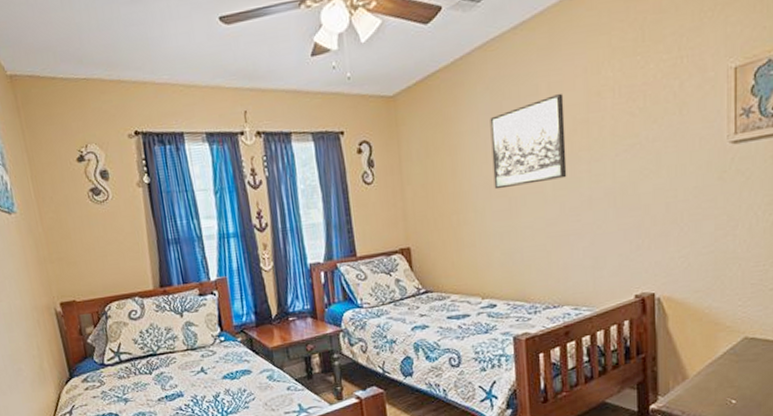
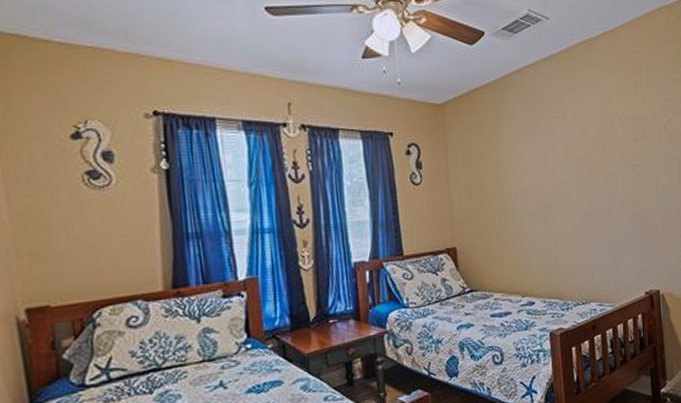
wall art: present [490,93,567,190] -> none [526,117,590,196]

